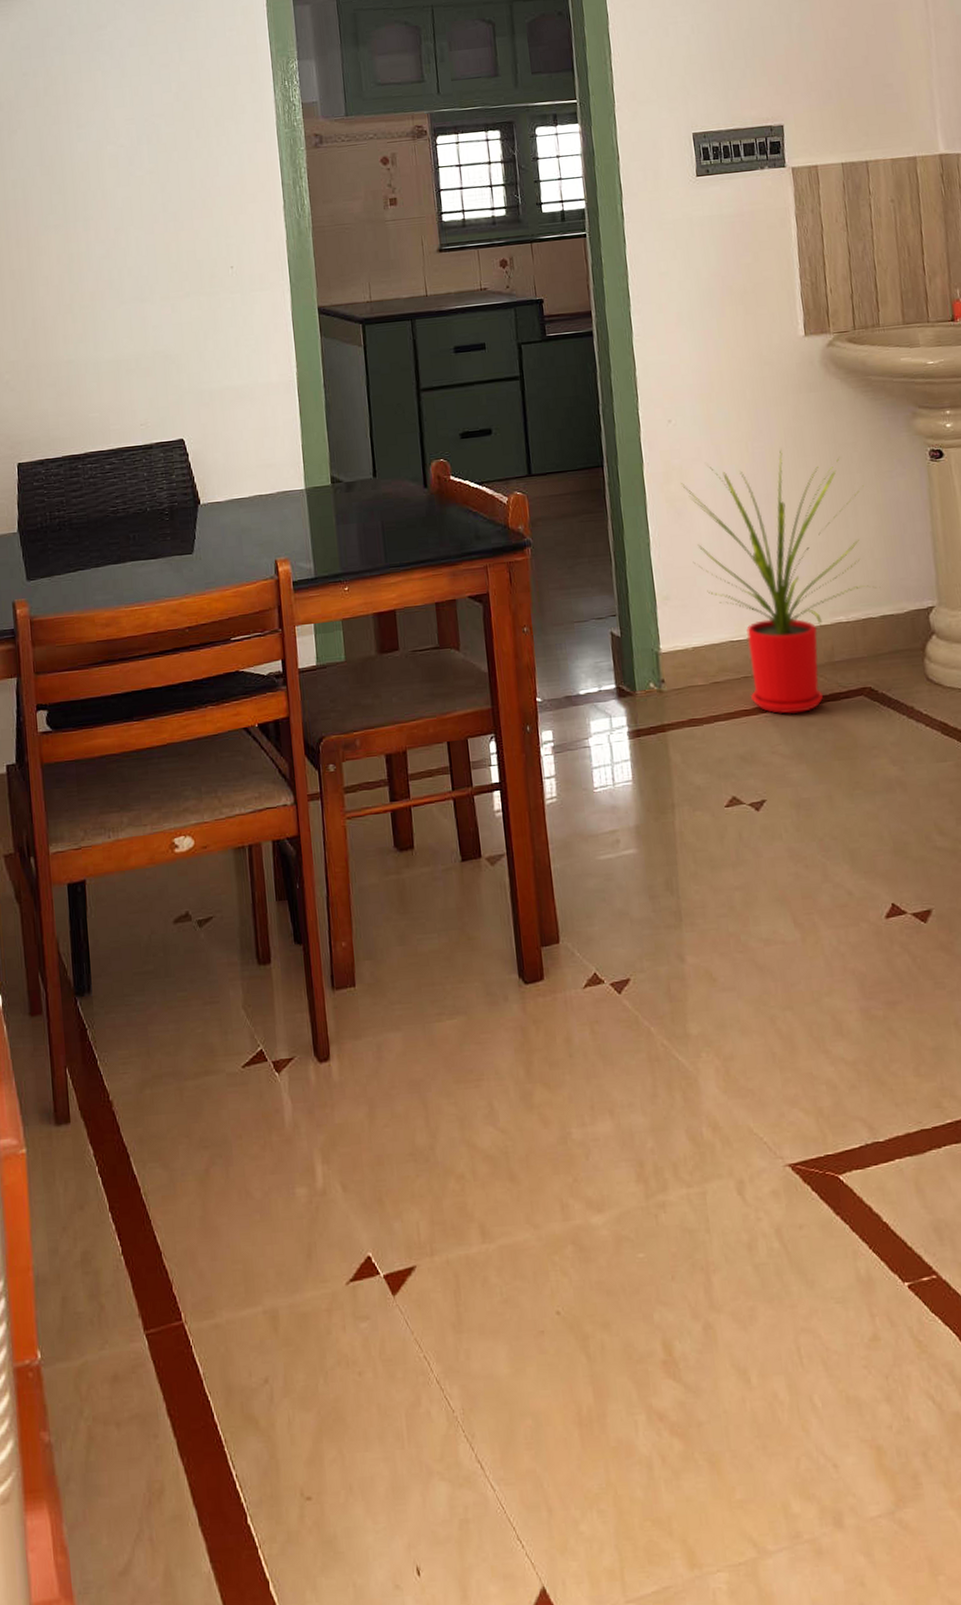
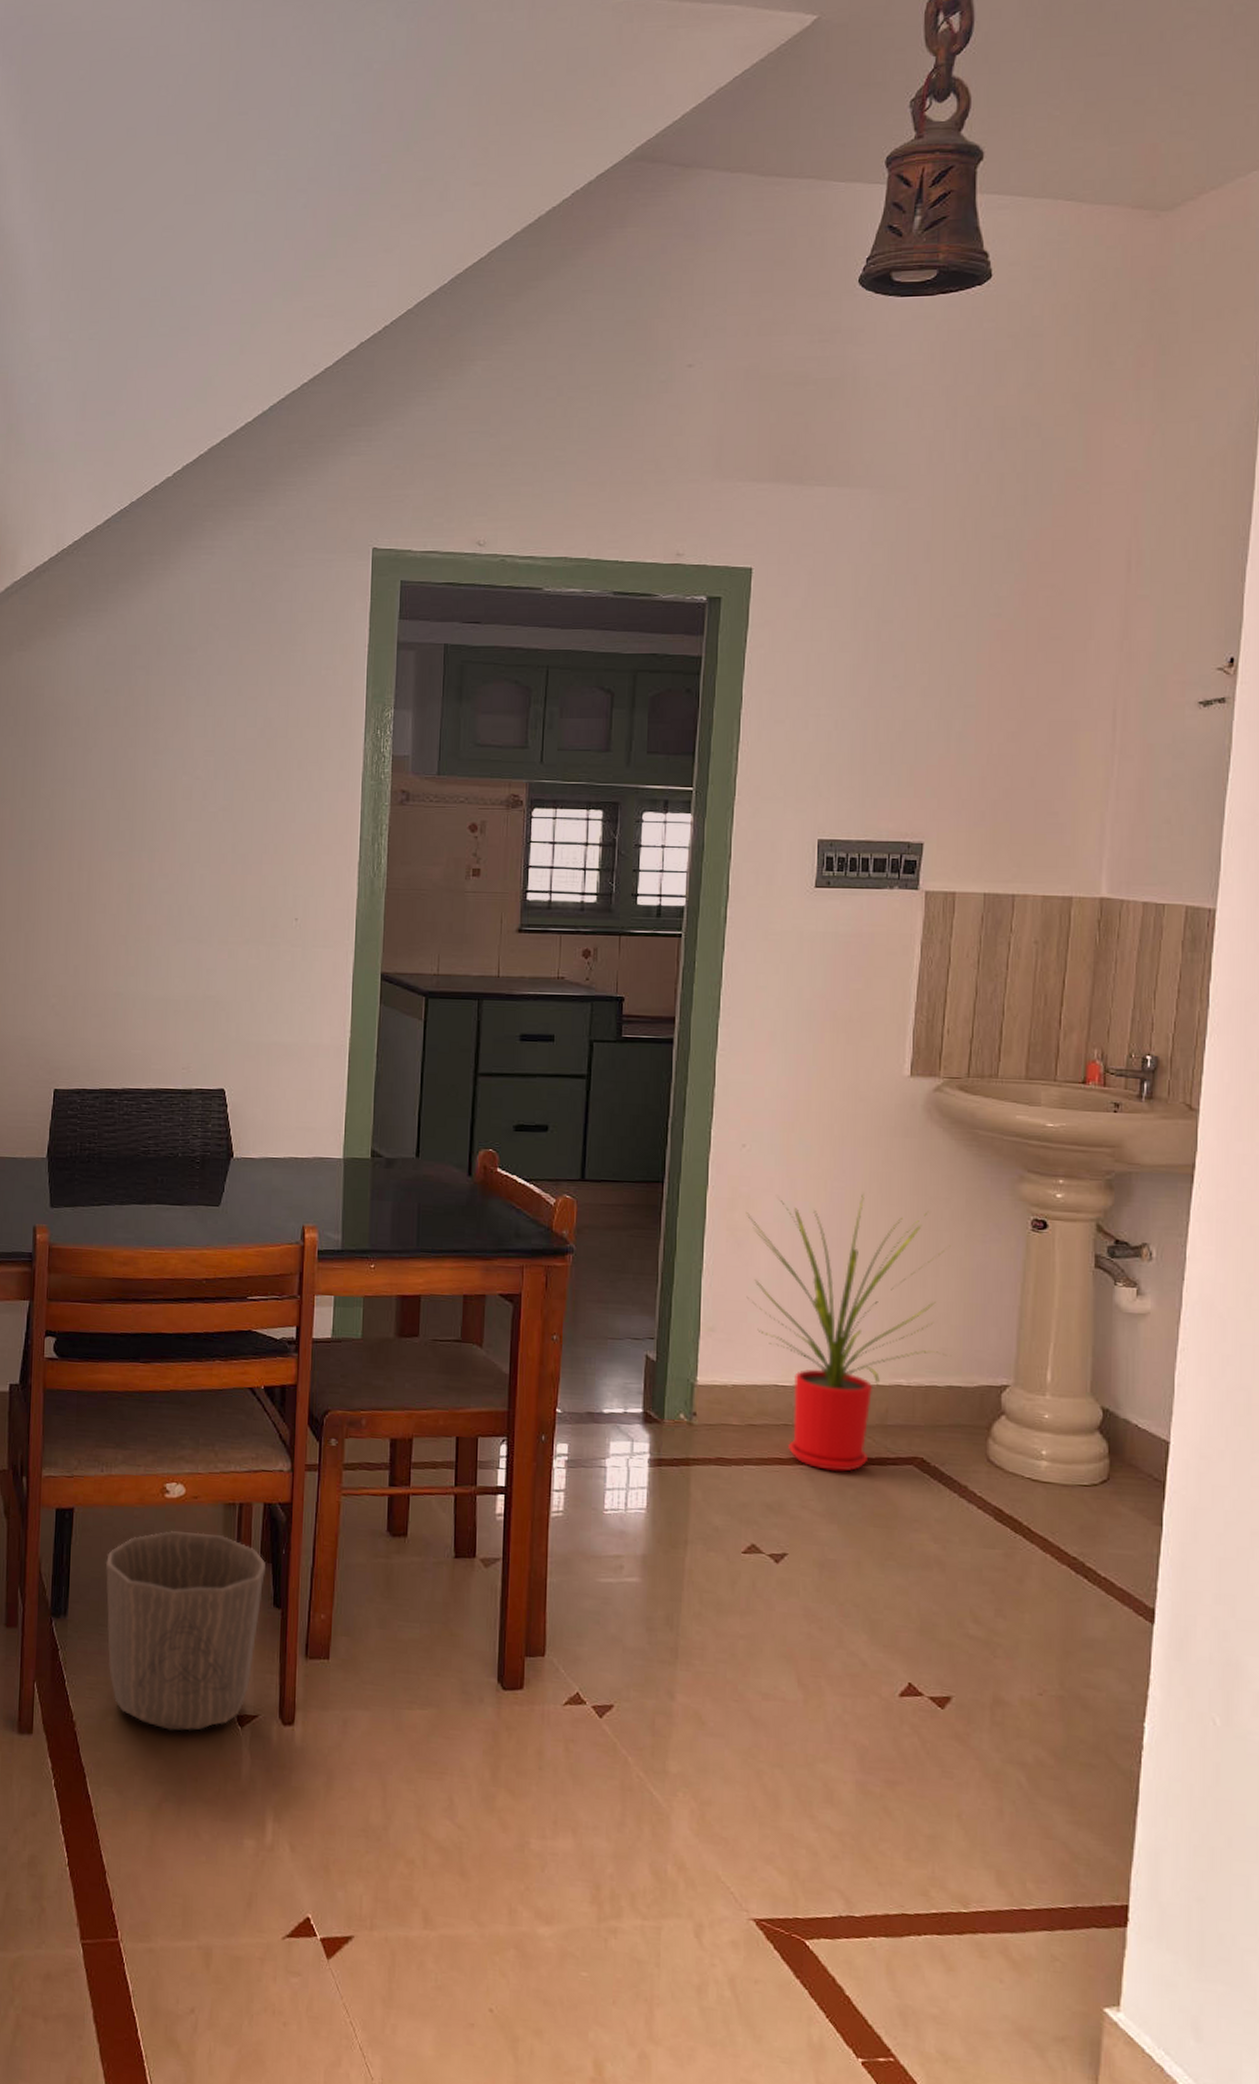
waste basket: none [123,881,282,1091] -> present [105,1531,265,1731]

